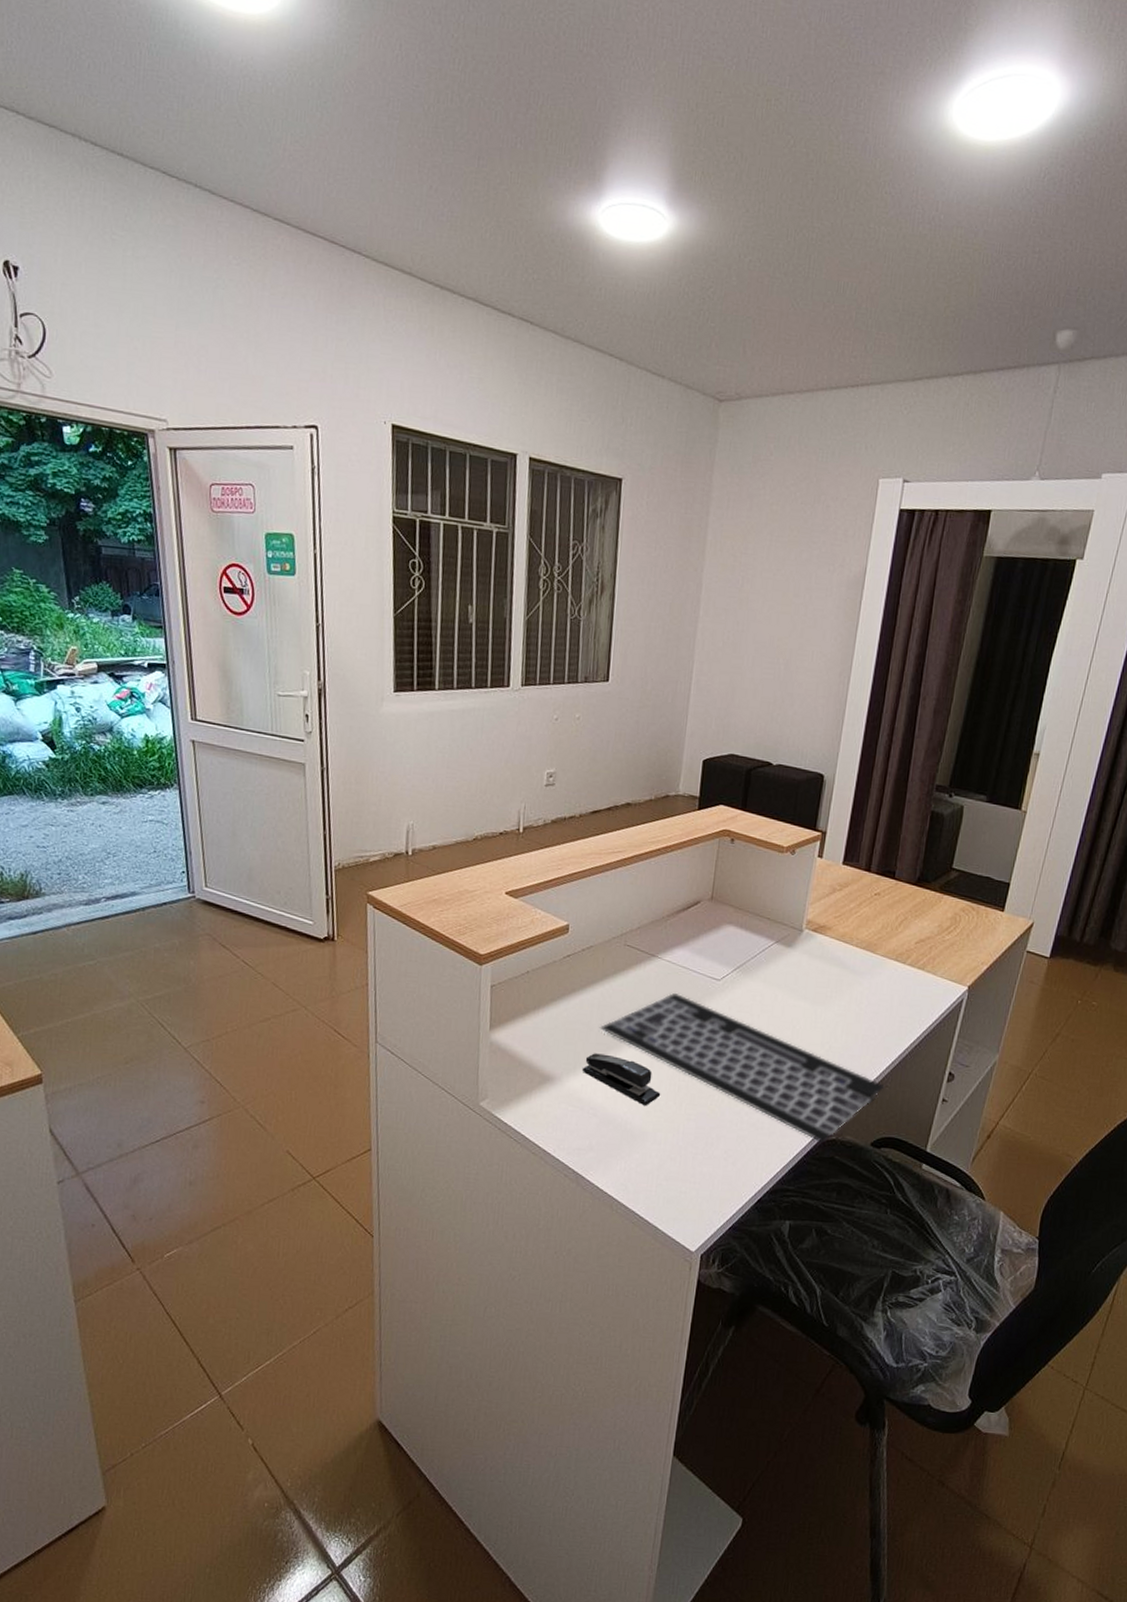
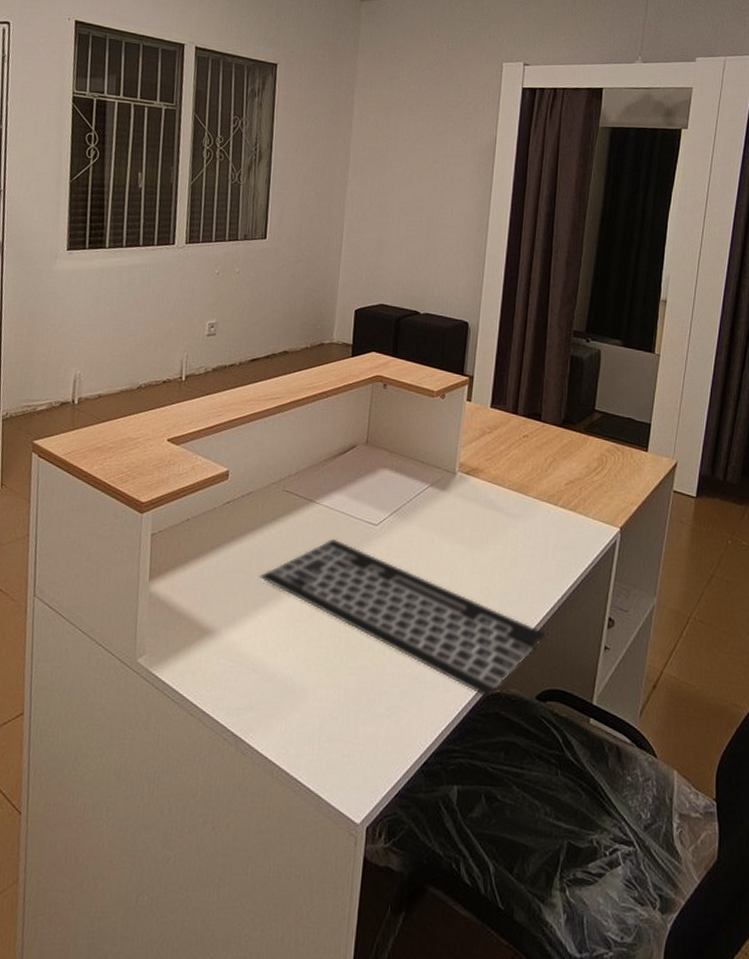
stapler: present [581,1053,661,1107] -> none [241,603,321,660]

